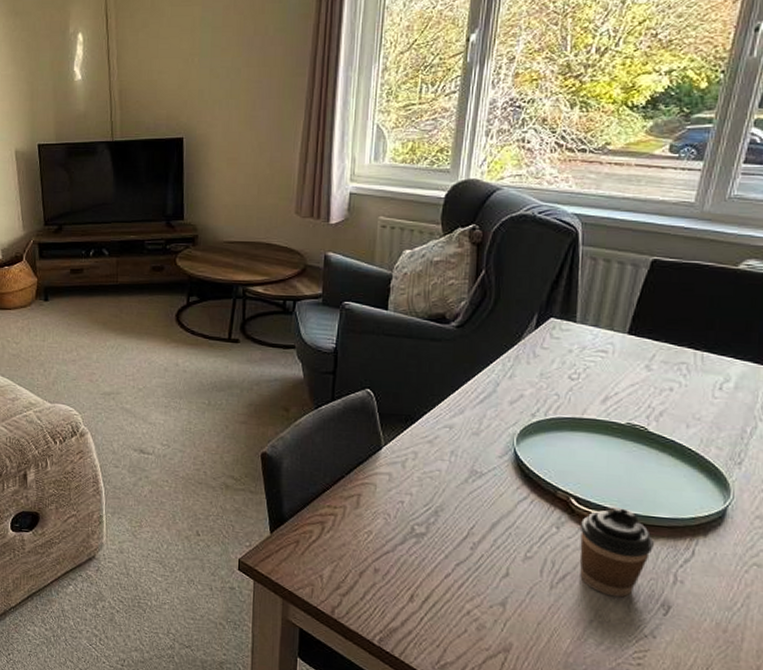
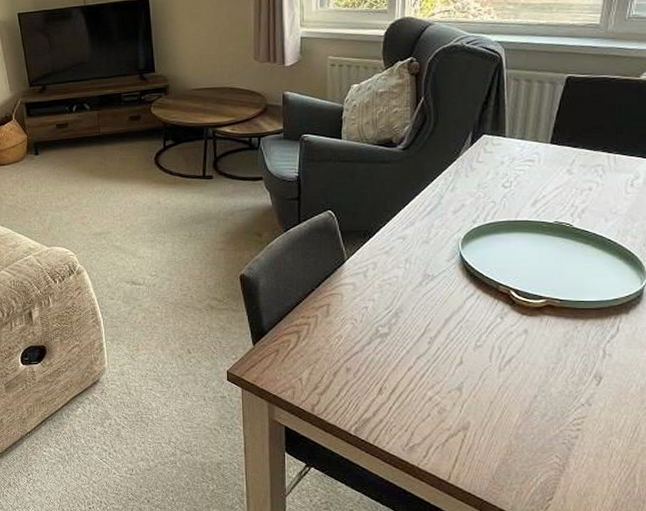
coffee cup: present [579,507,654,598] -> none [521,296,584,373]

